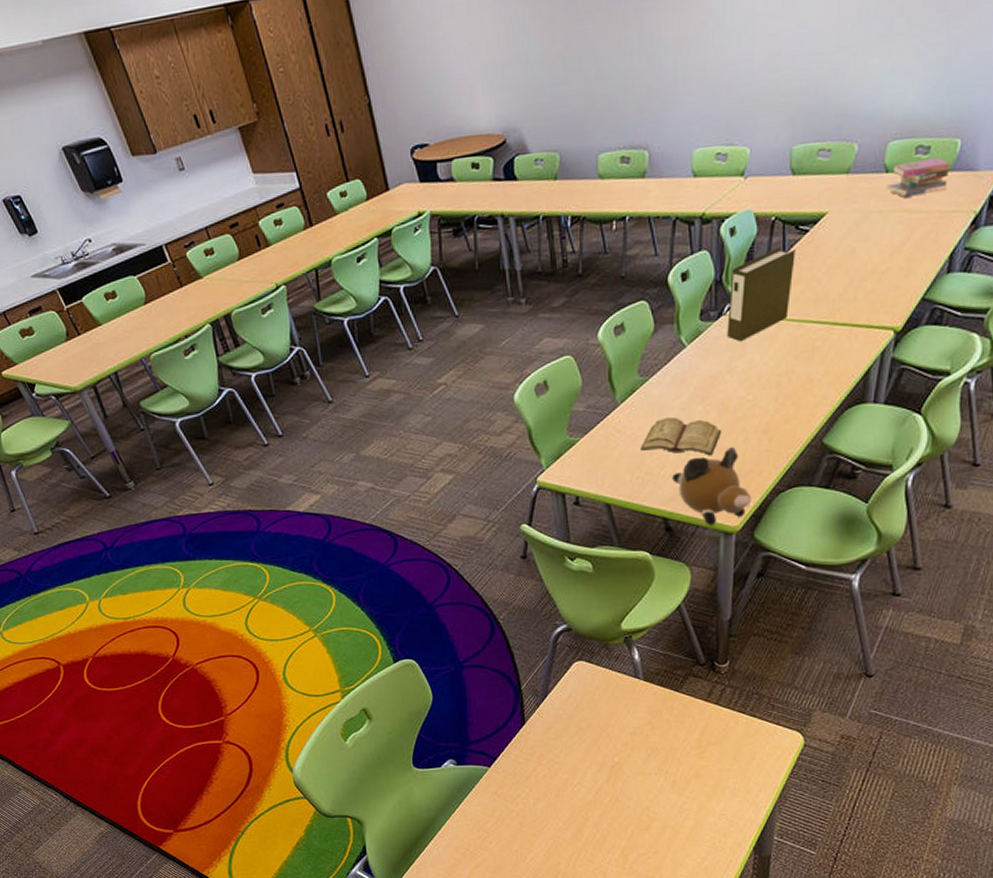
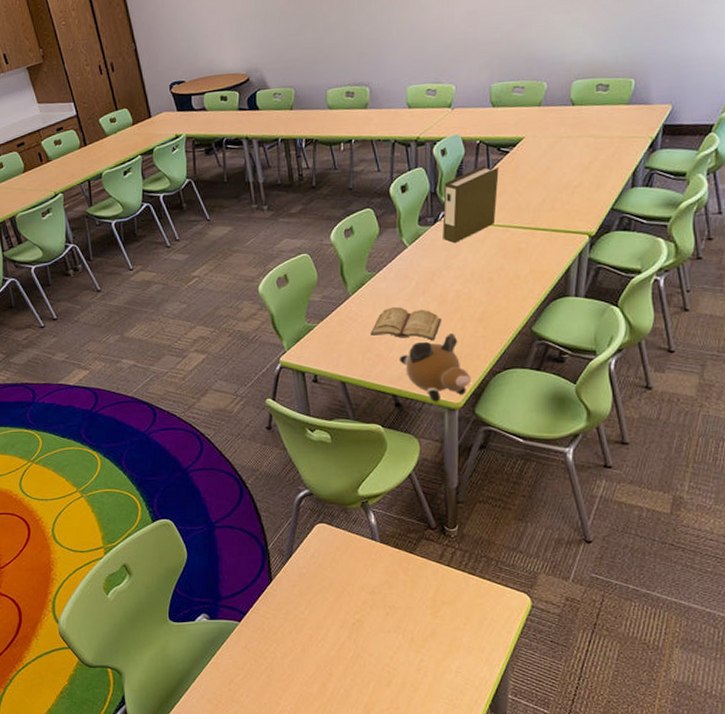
books: present [885,157,949,198] -> none [573,93,626,126]

